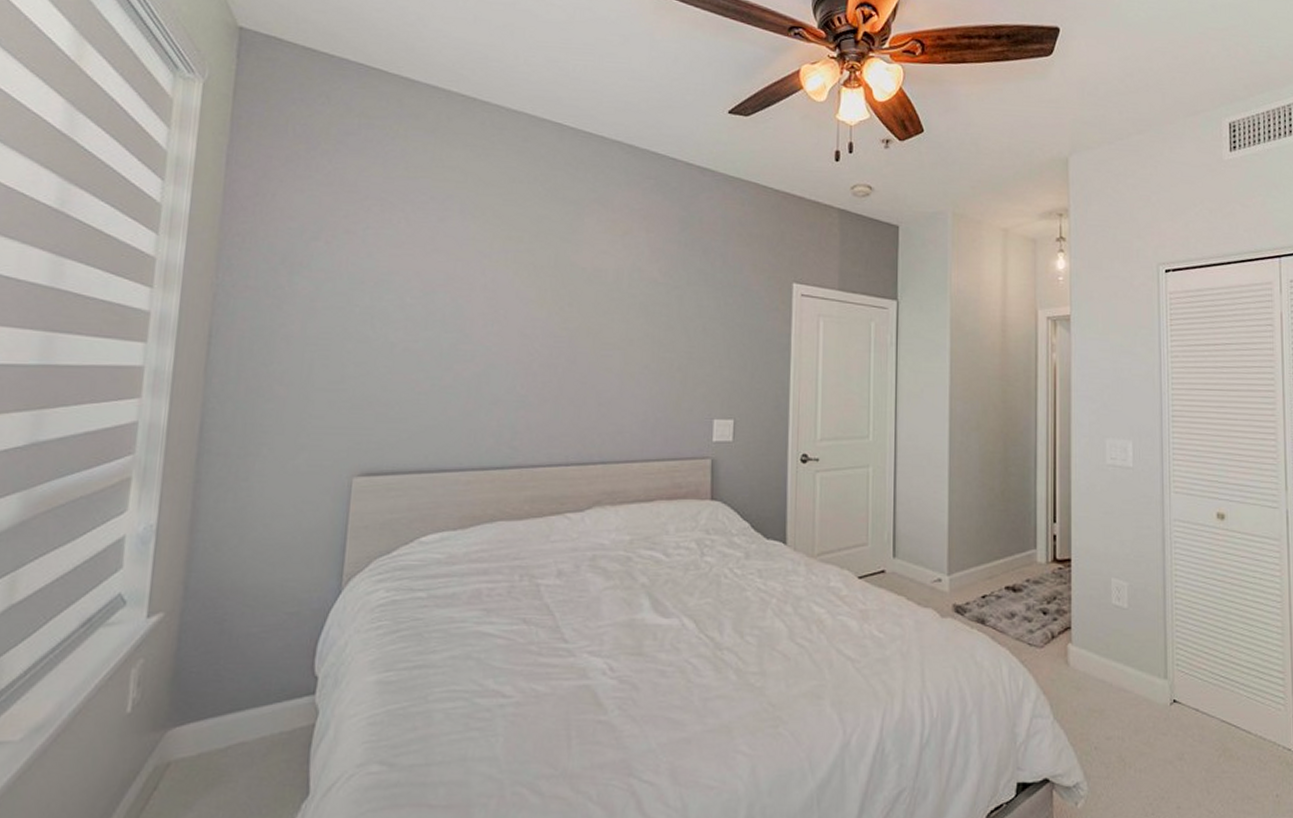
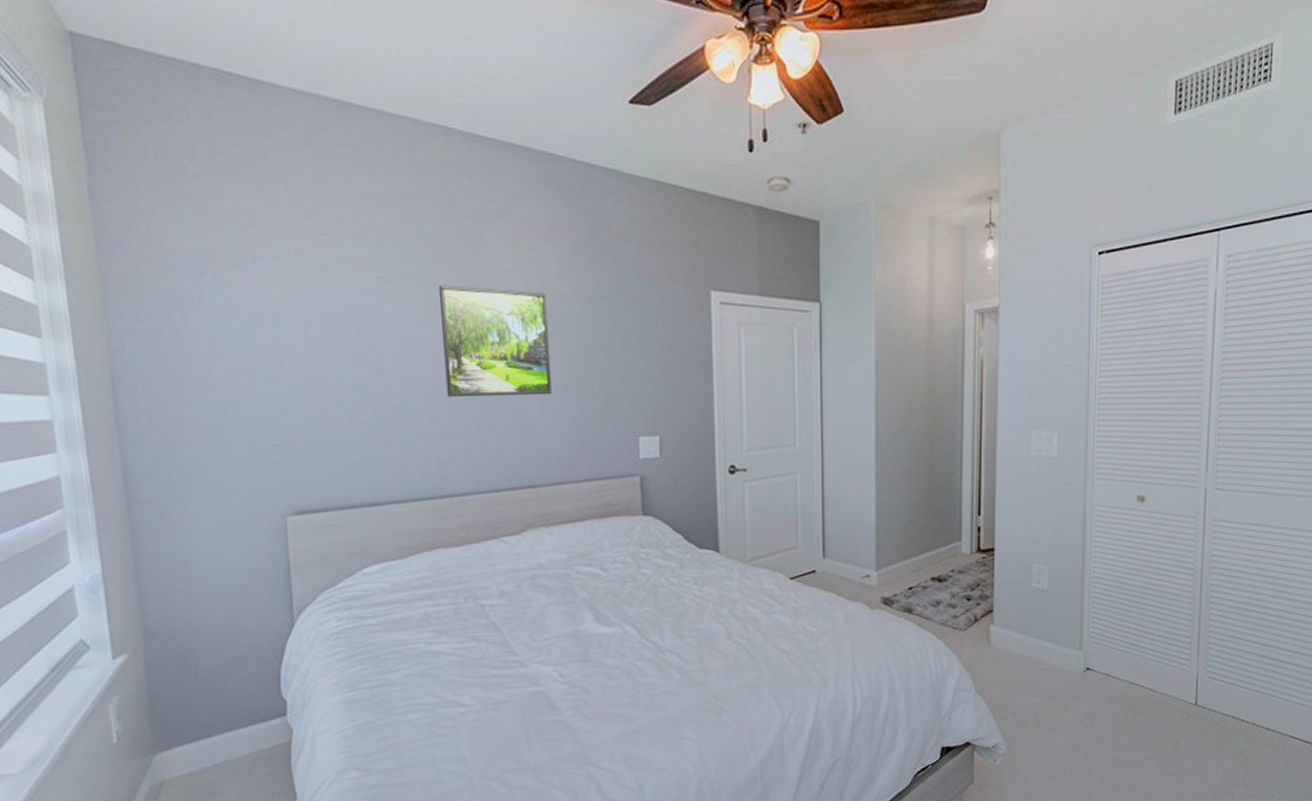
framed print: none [529,262,636,373] -> present [439,285,551,397]

